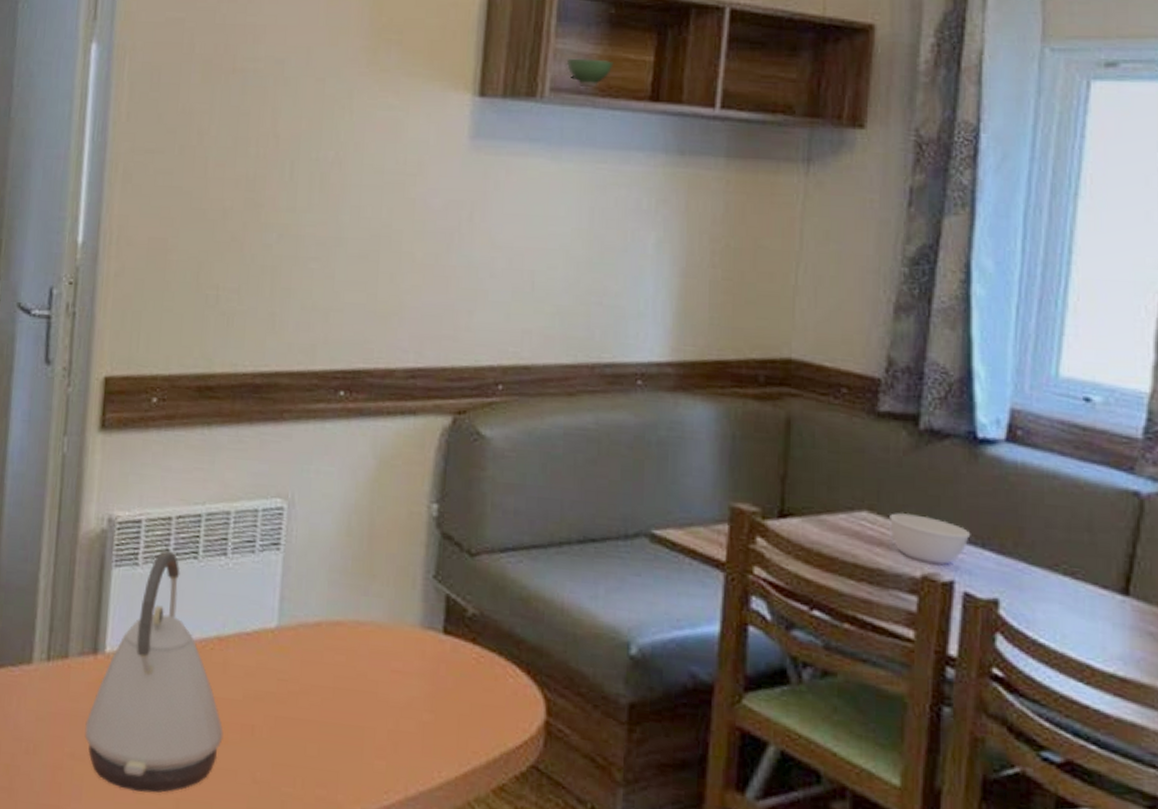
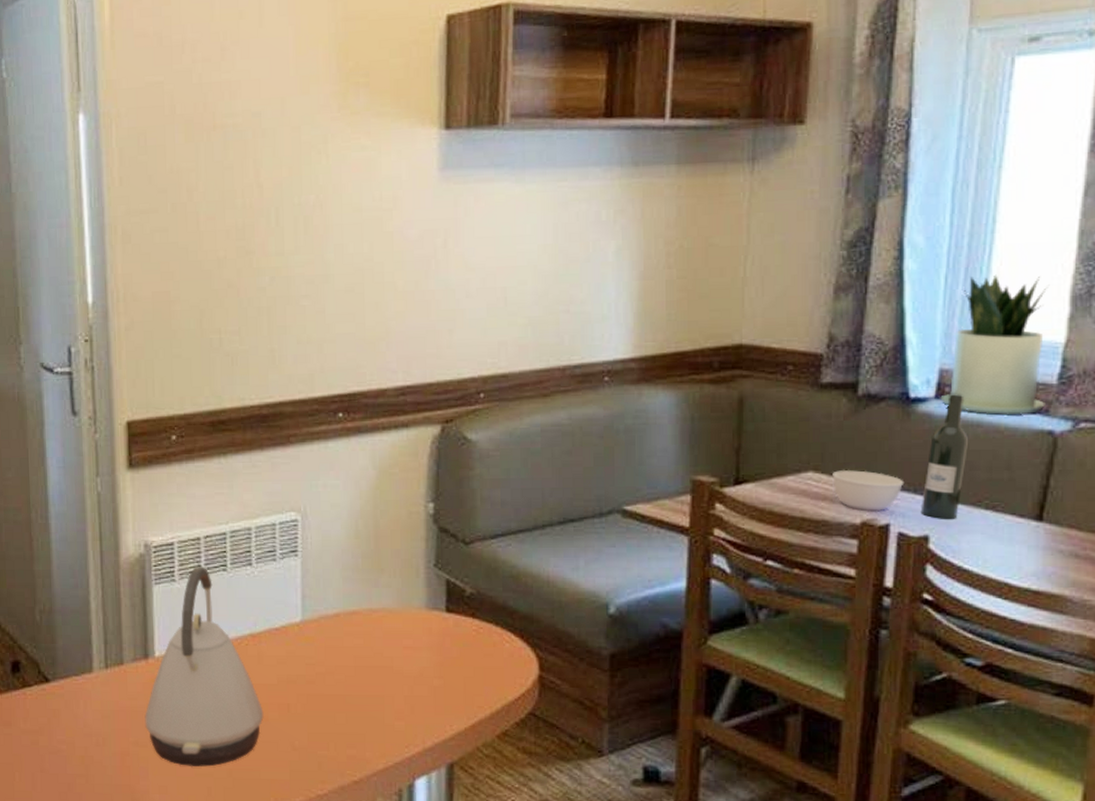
bowl: present [566,58,614,88] -> none [524,82,569,111]
wine bottle: none [989,438,1044,584] -> present [920,394,969,520]
planter: none [1011,310,1132,469] -> present [940,274,1050,416]

